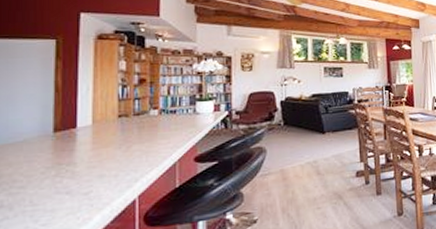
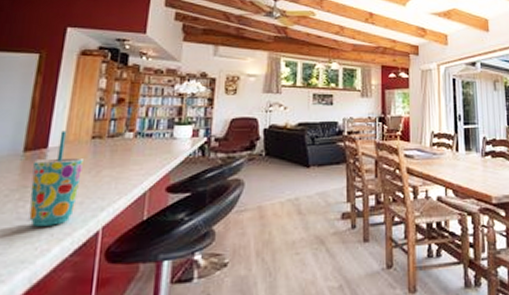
cup: none [65,111,114,199] -> present [29,130,85,227]

